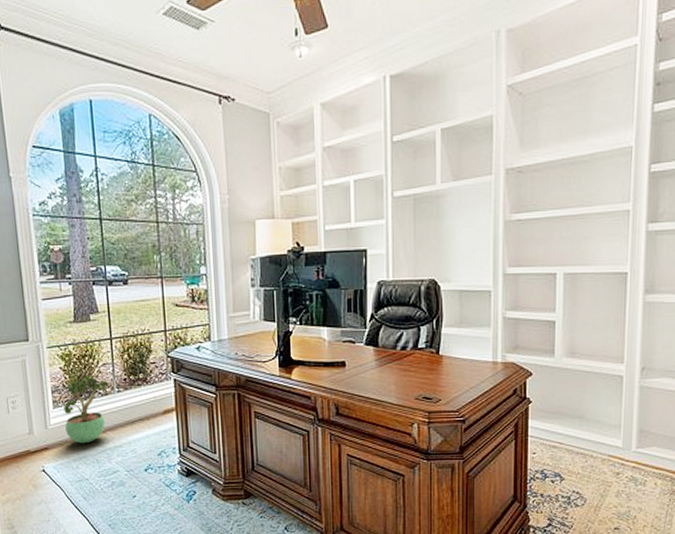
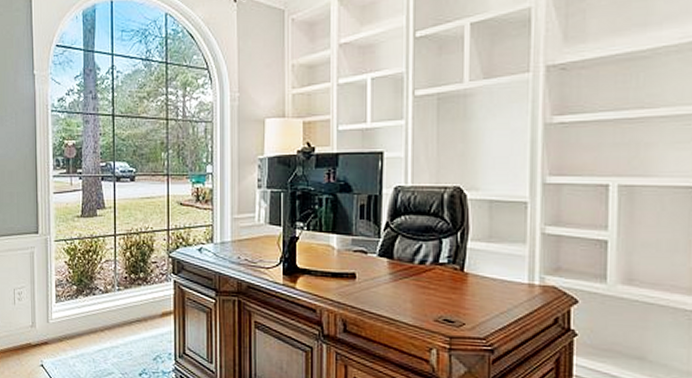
potted plant: present [63,375,109,444] -> none [65,271,110,342]

